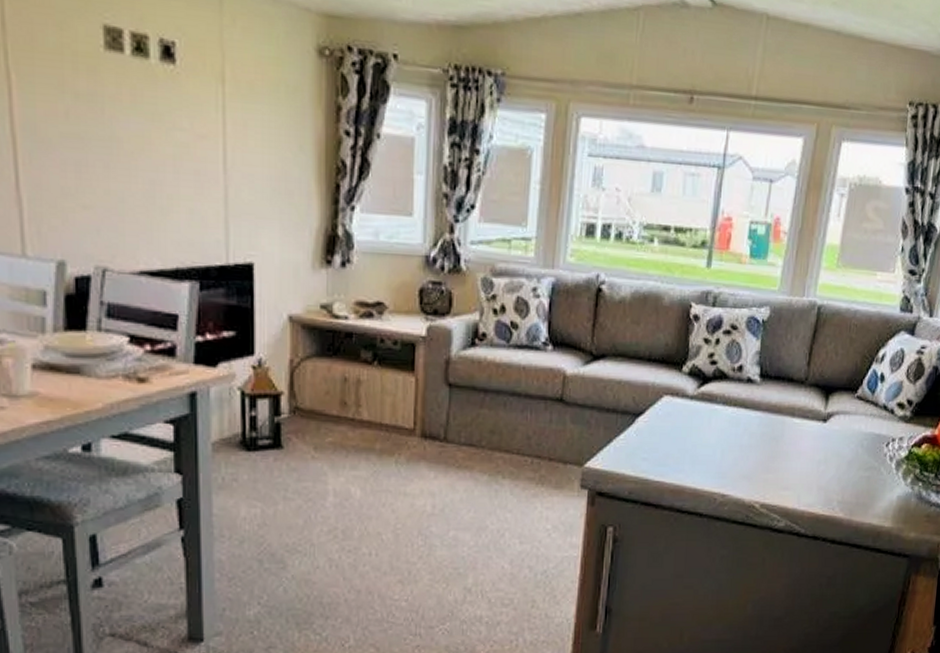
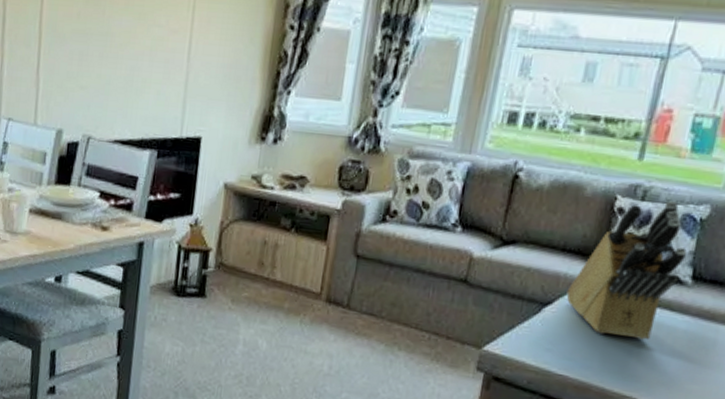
knife block: none [656,305,754,438] -> present [566,201,687,340]

